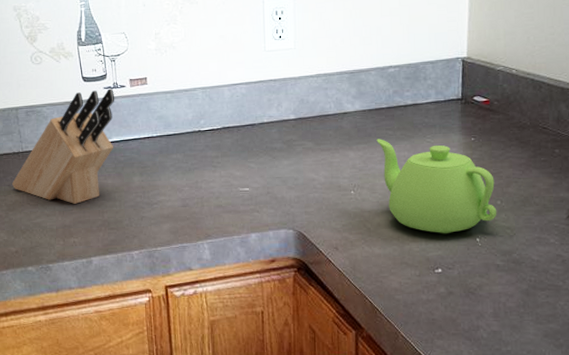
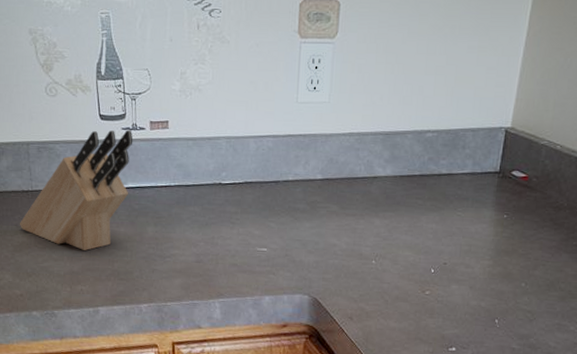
teapot: present [376,139,497,234] -> none [405,208,522,313]

